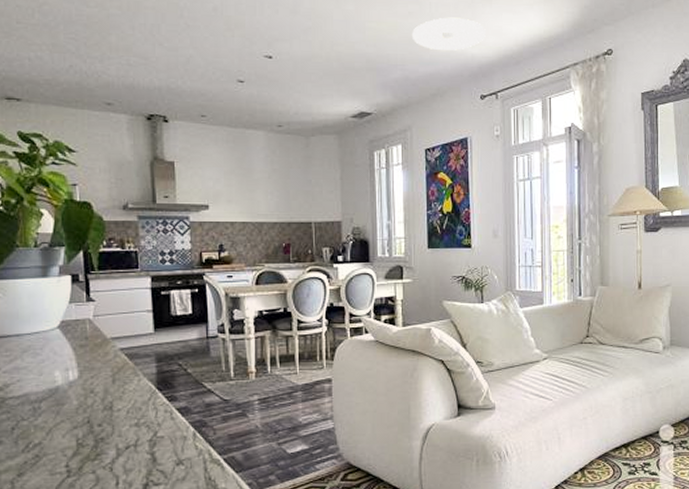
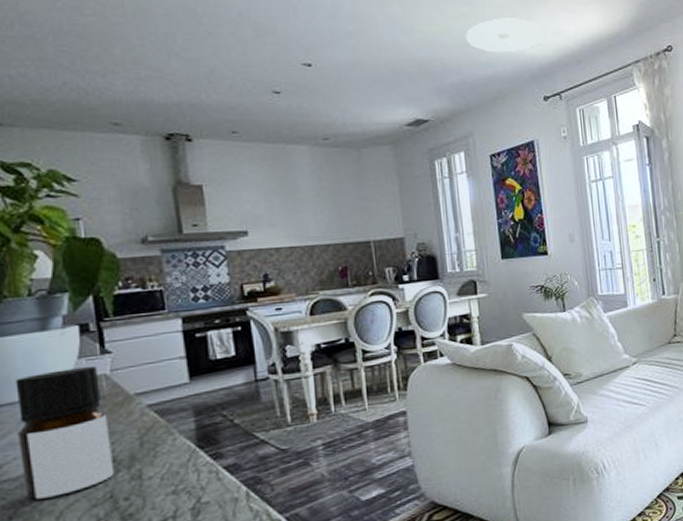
bottle: none [21,311,92,416] -> present [15,366,115,500]

